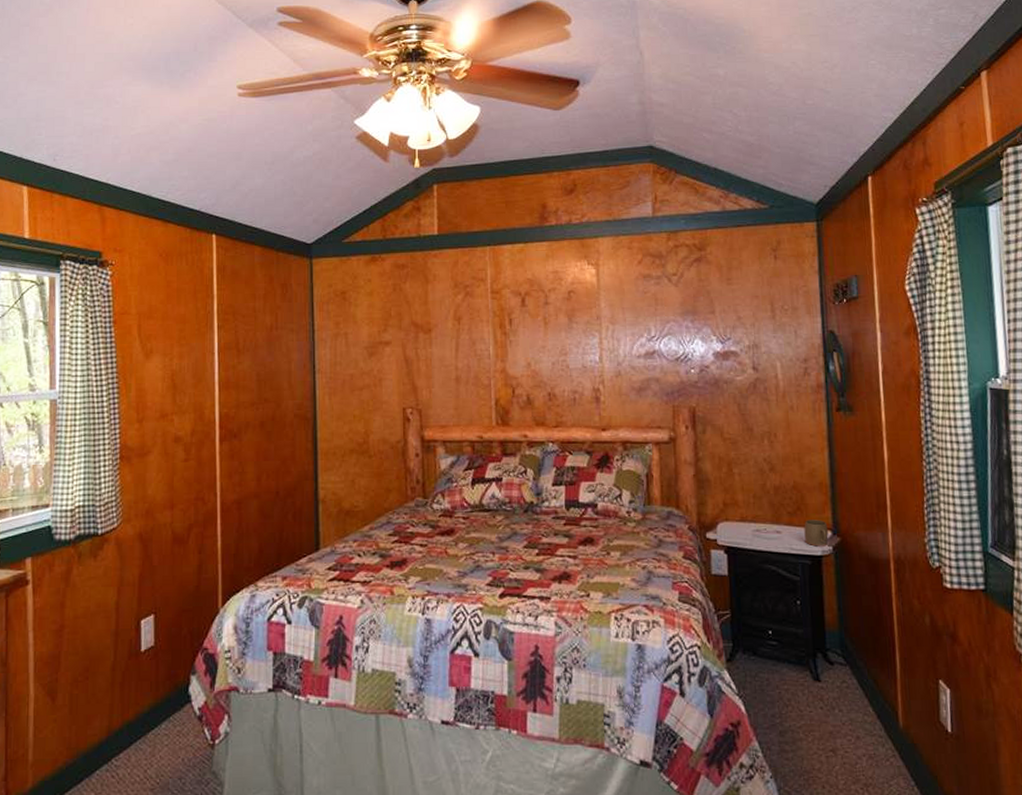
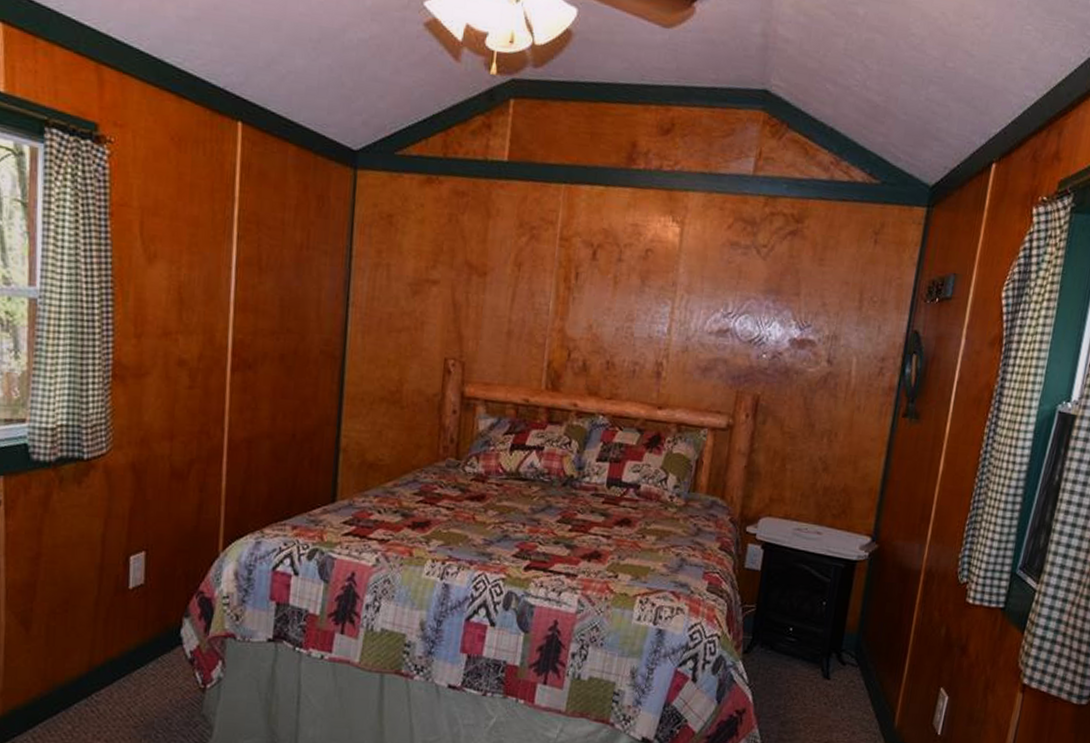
mug: present [804,520,828,547] -> none [843,524,869,552]

